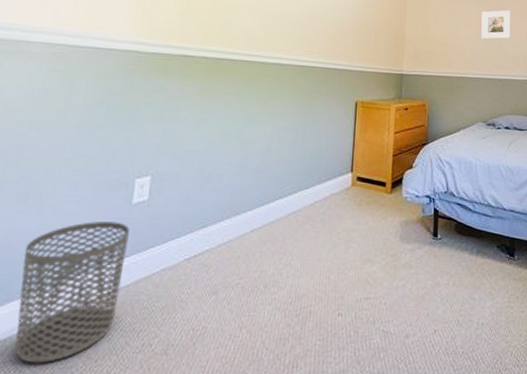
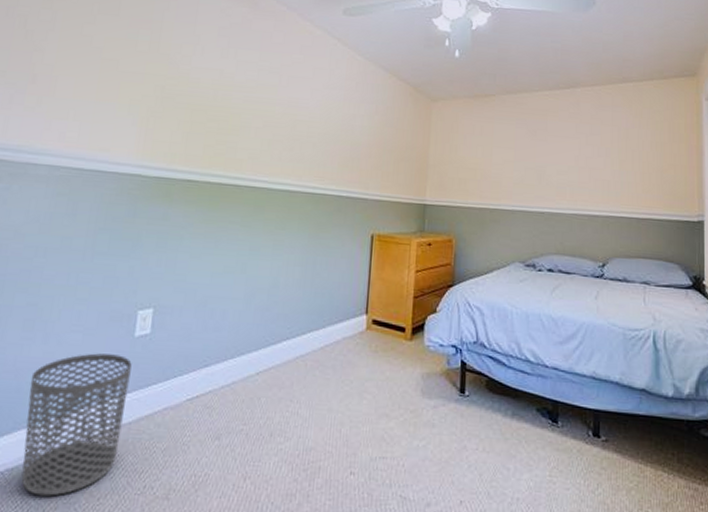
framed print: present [481,10,511,39] -> none [519,130,557,165]

